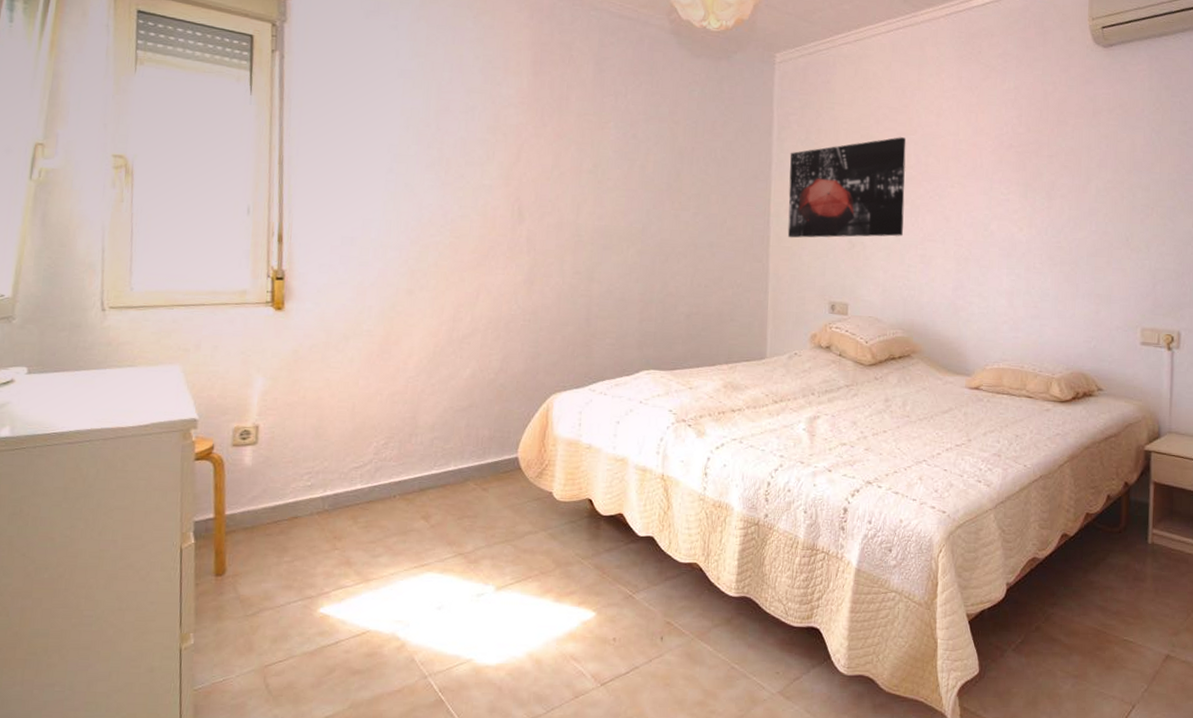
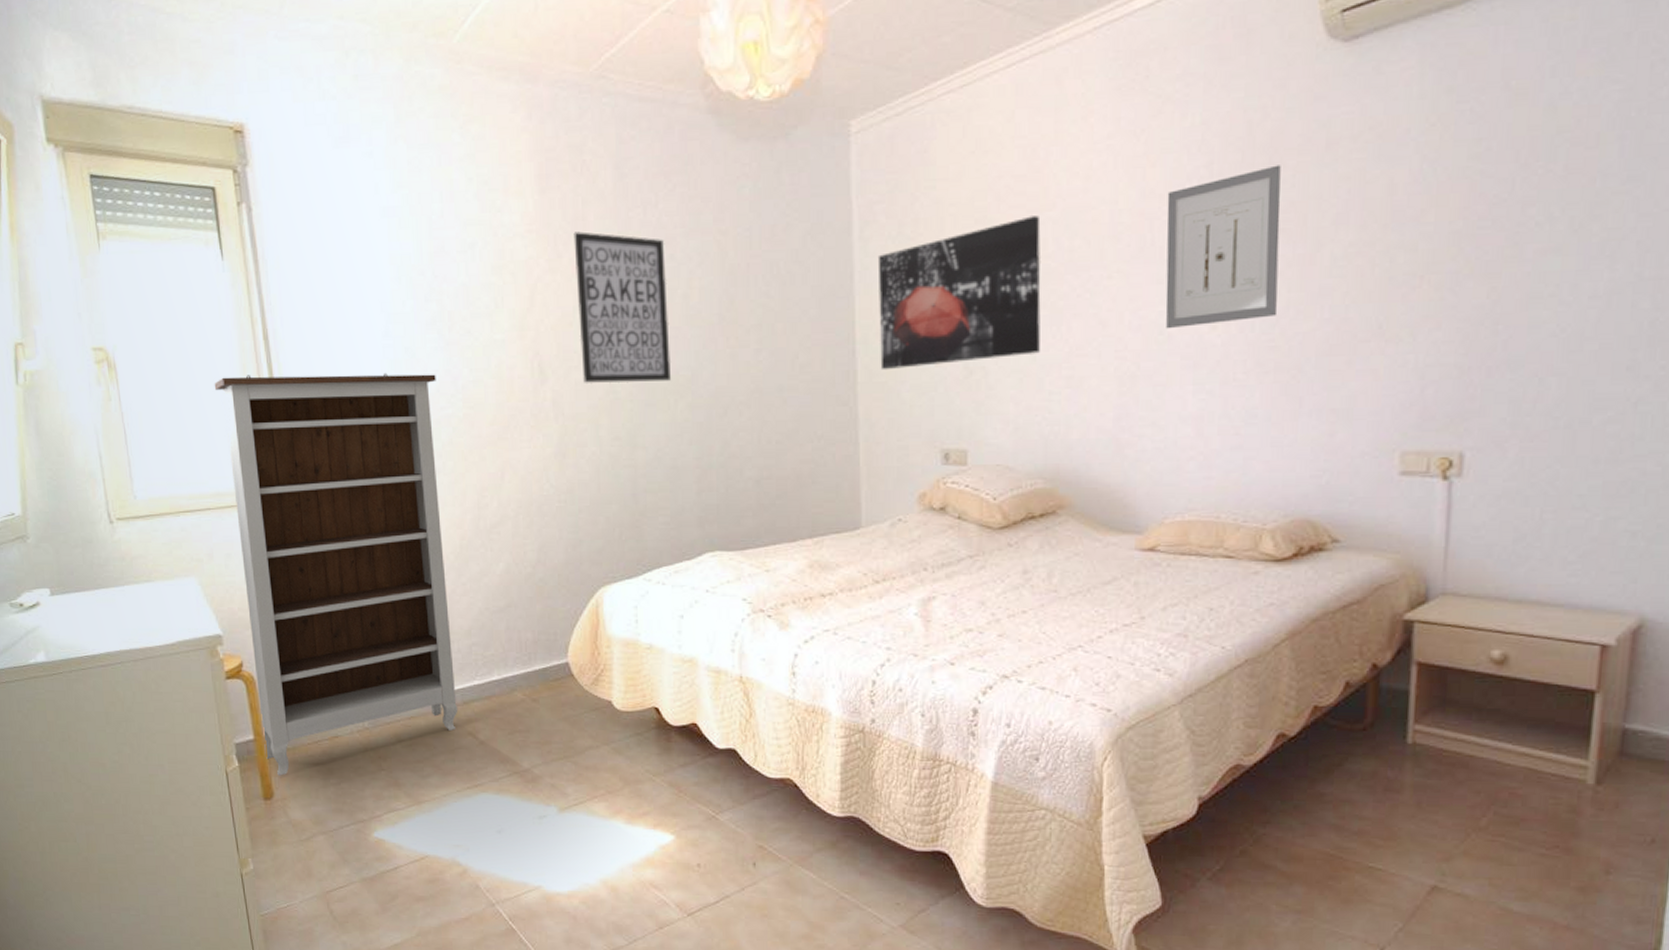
bookshelf: none [223,192,430,553] -> present [214,372,458,776]
wall art: none [554,108,630,231] -> present [573,231,671,384]
wall art: none [989,122,1065,228] -> present [1165,165,1281,329]

